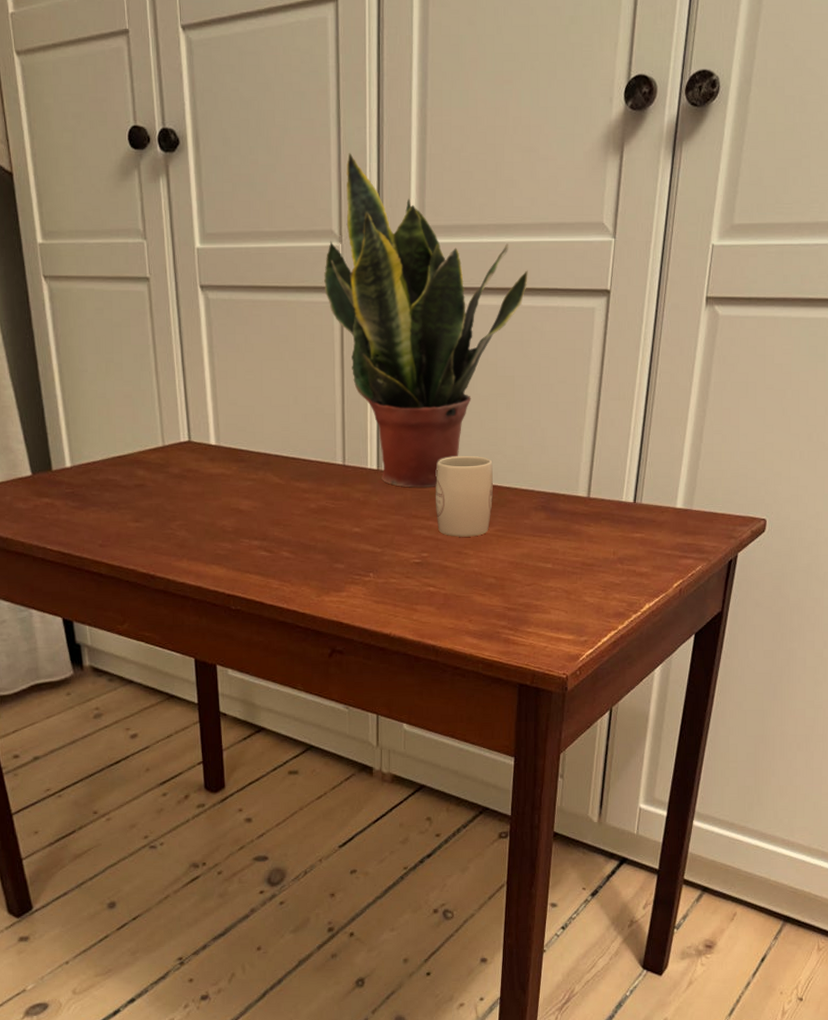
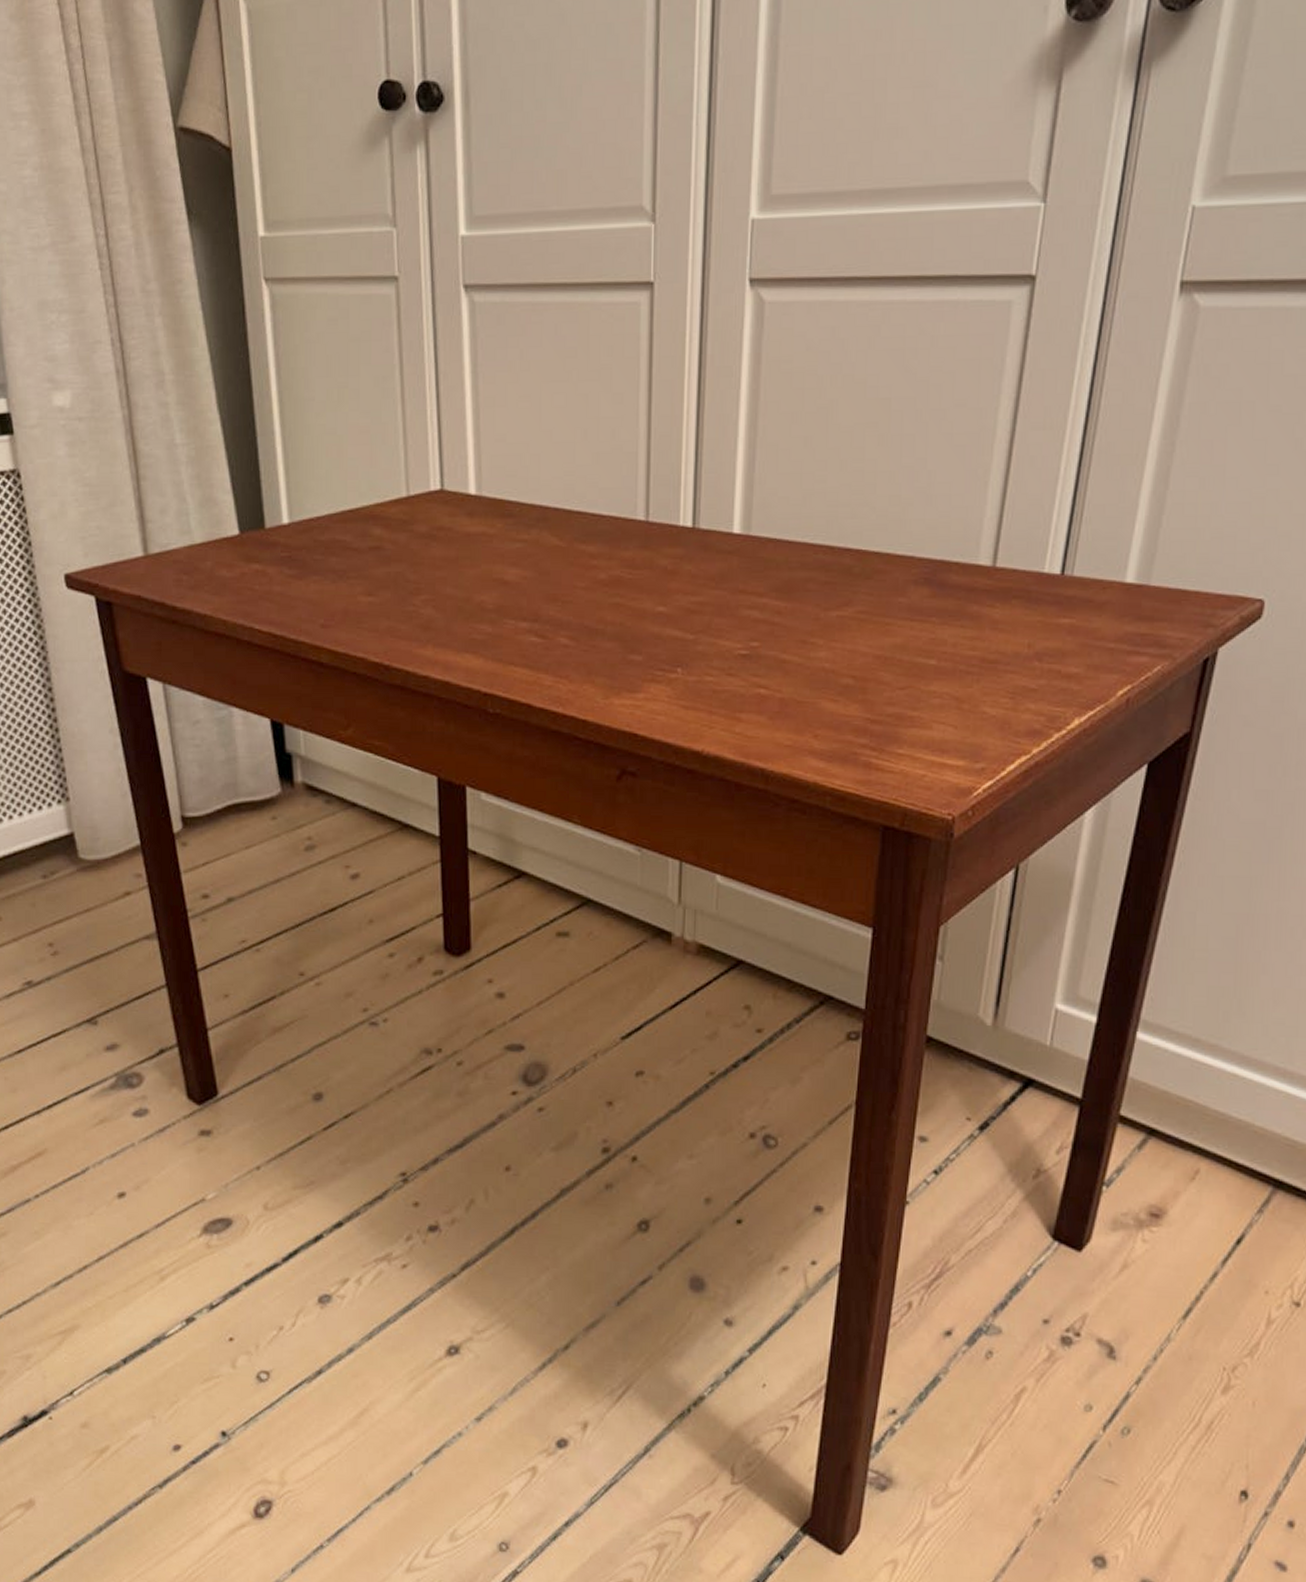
potted plant: present [324,153,528,488] -> none [629,101,916,552]
mug: present [436,455,493,537] -> none [772,508,856,620]

